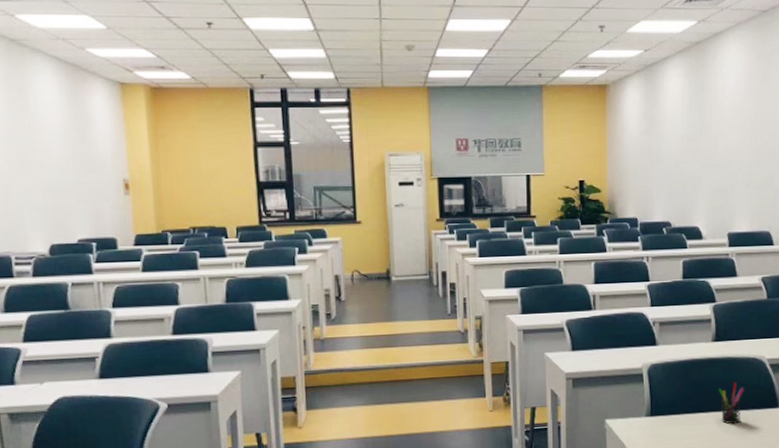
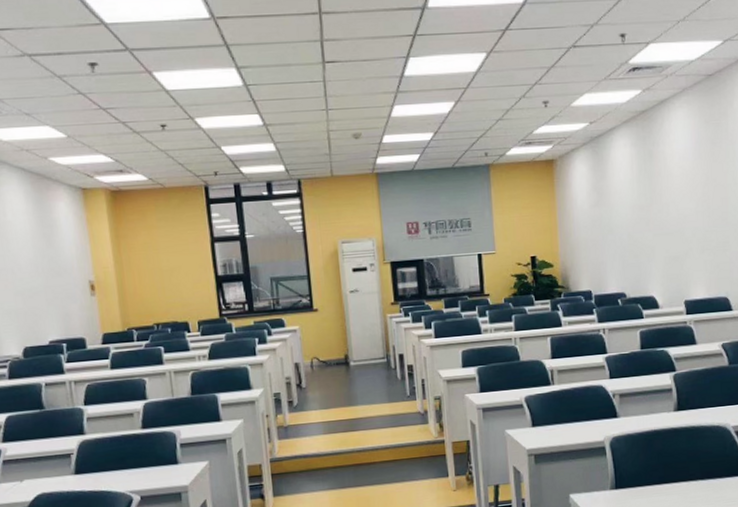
pen holder: present [718,382,744,424] -> none [683,451,710,494]

